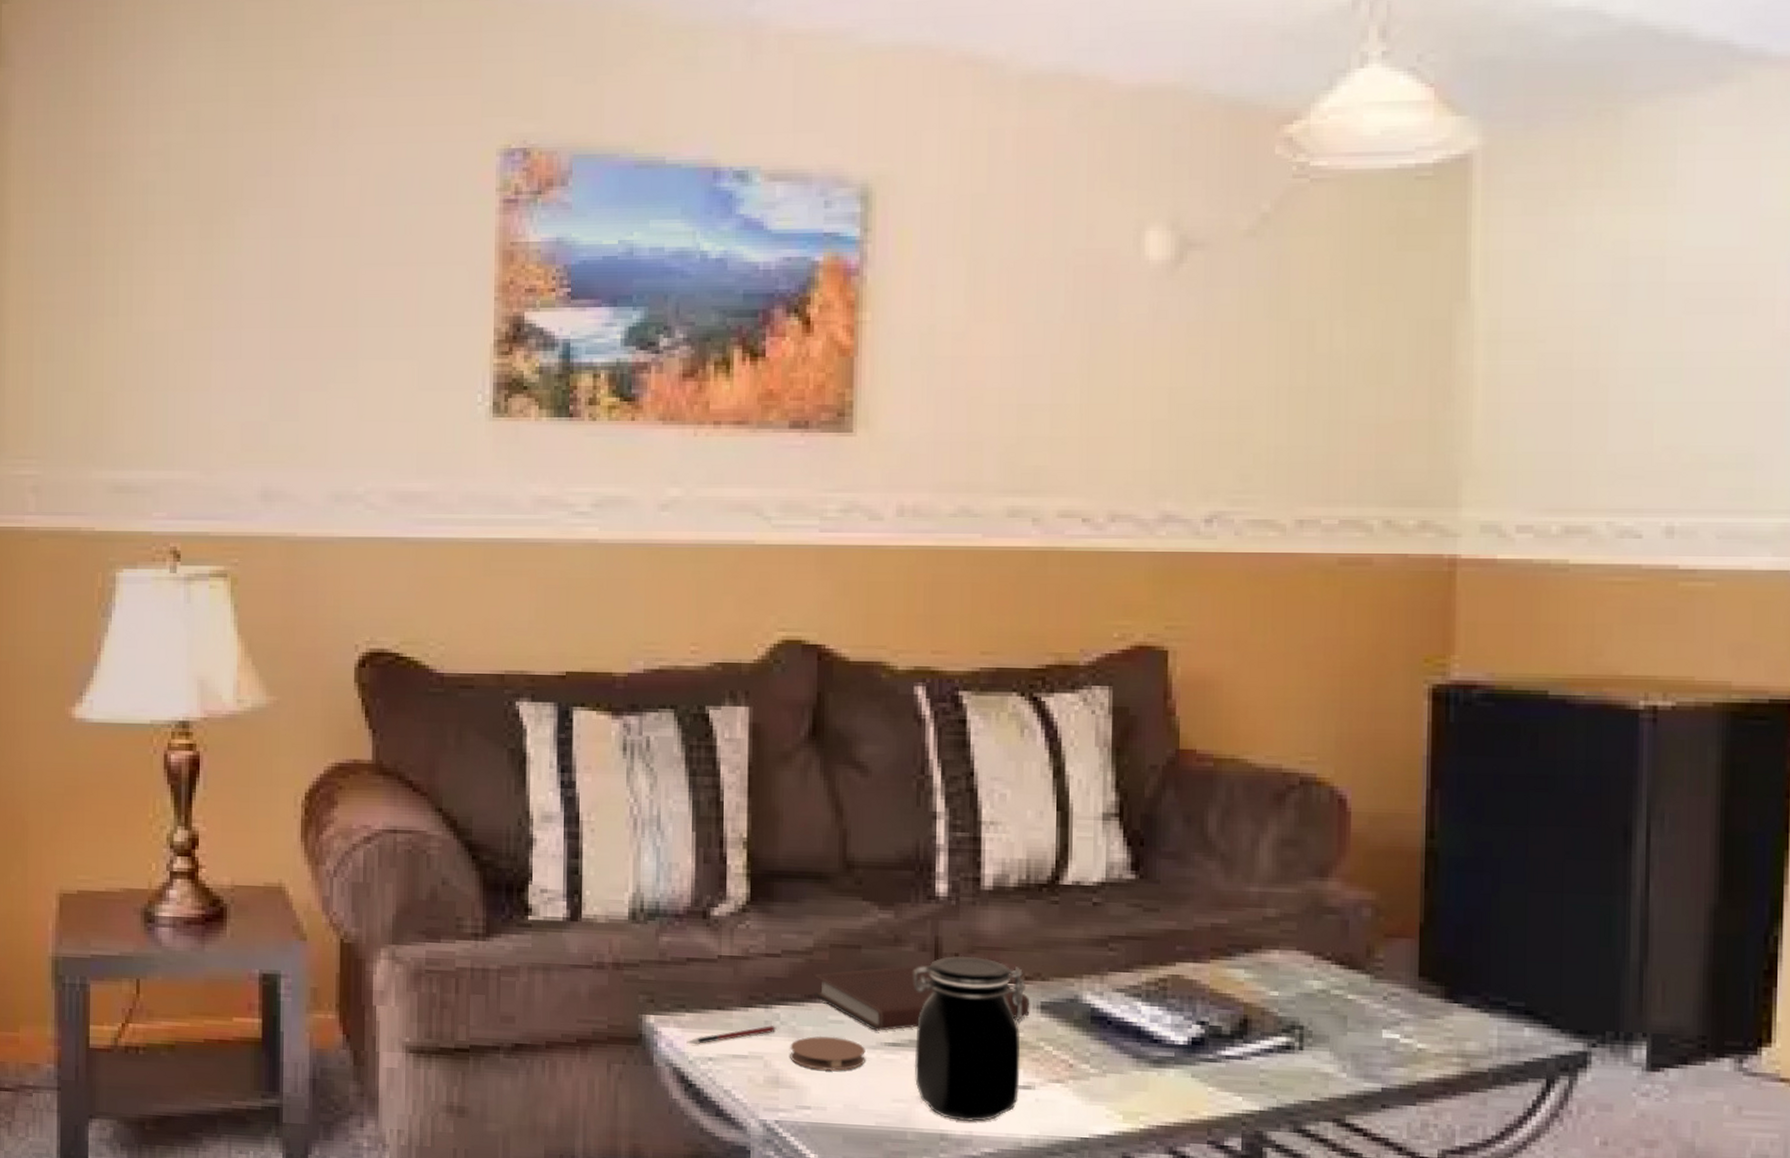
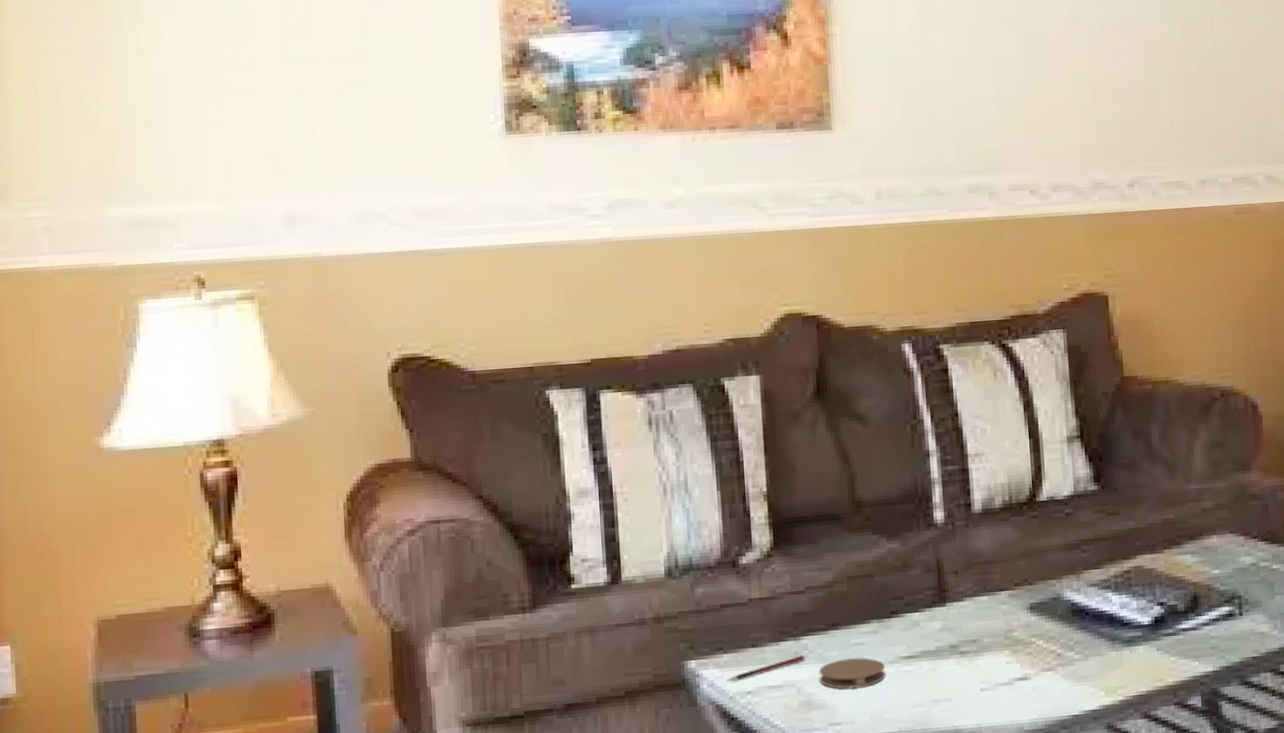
notebook: present [810,964,1030,1031] -> none [833,583,1021,648]
jar: present [913,955,1027,1122] -> none [920,571,1018,716]

